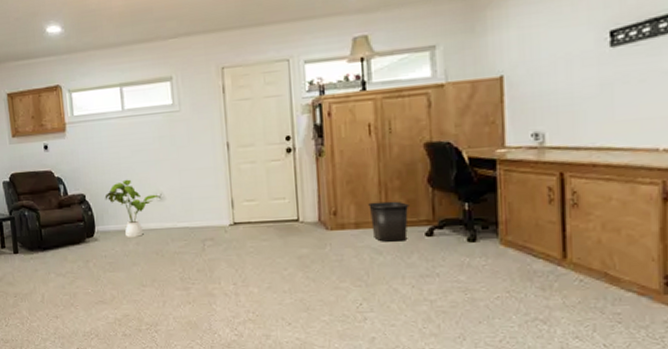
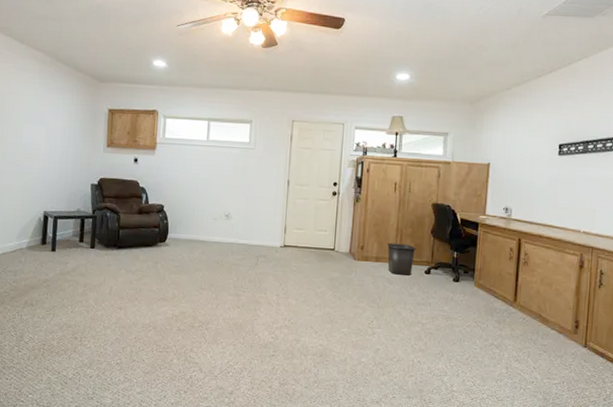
house plant: present [104,179,160,239] -> none [180,197,228,248]

